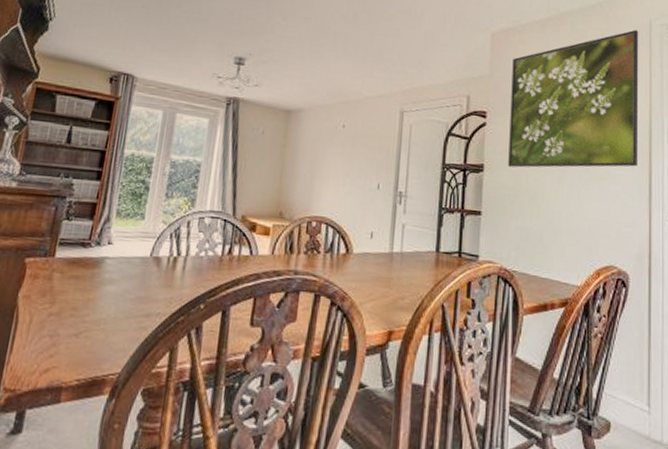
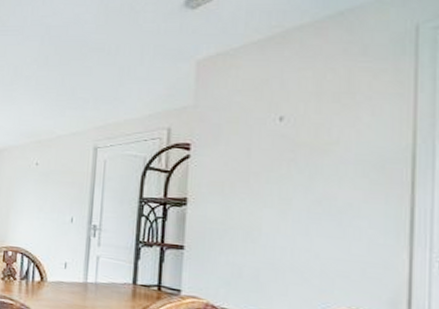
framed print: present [508,30,639,168] -> none [216,38,399,201]

